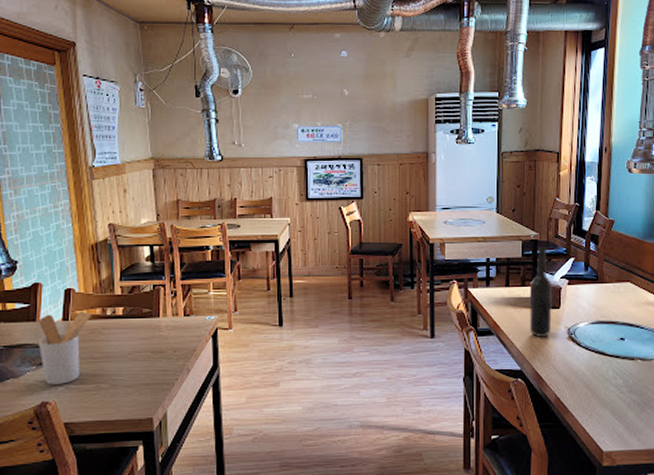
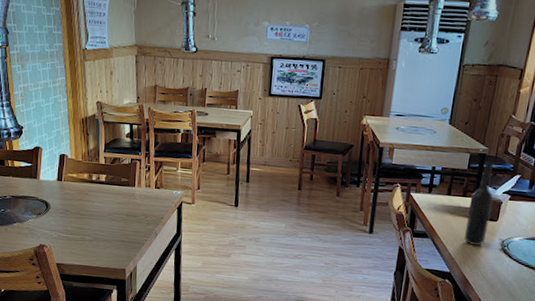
utensil holder: present [38,311,92,385] -> none [38,174,81,233]

